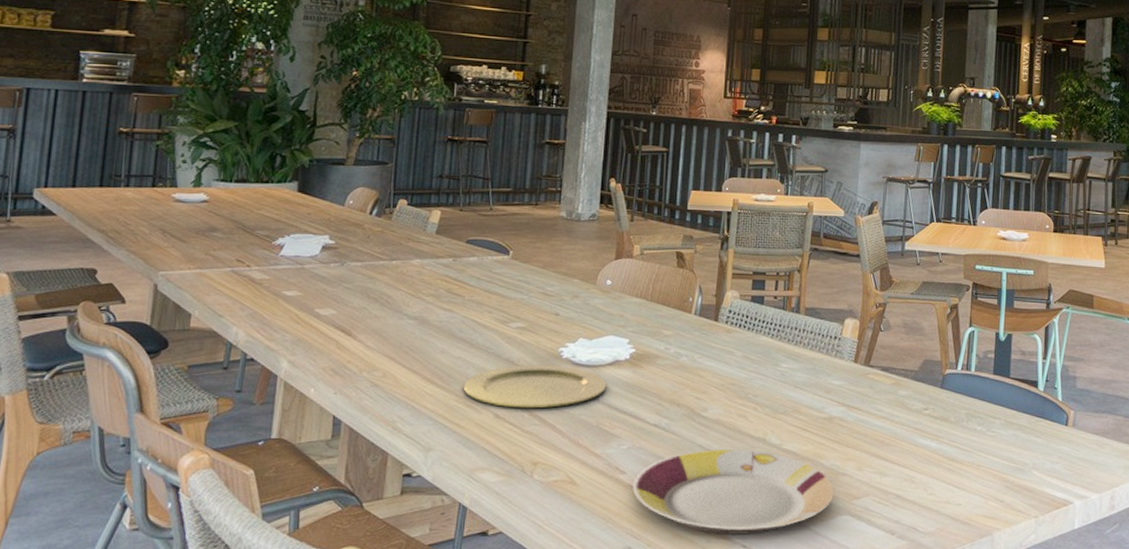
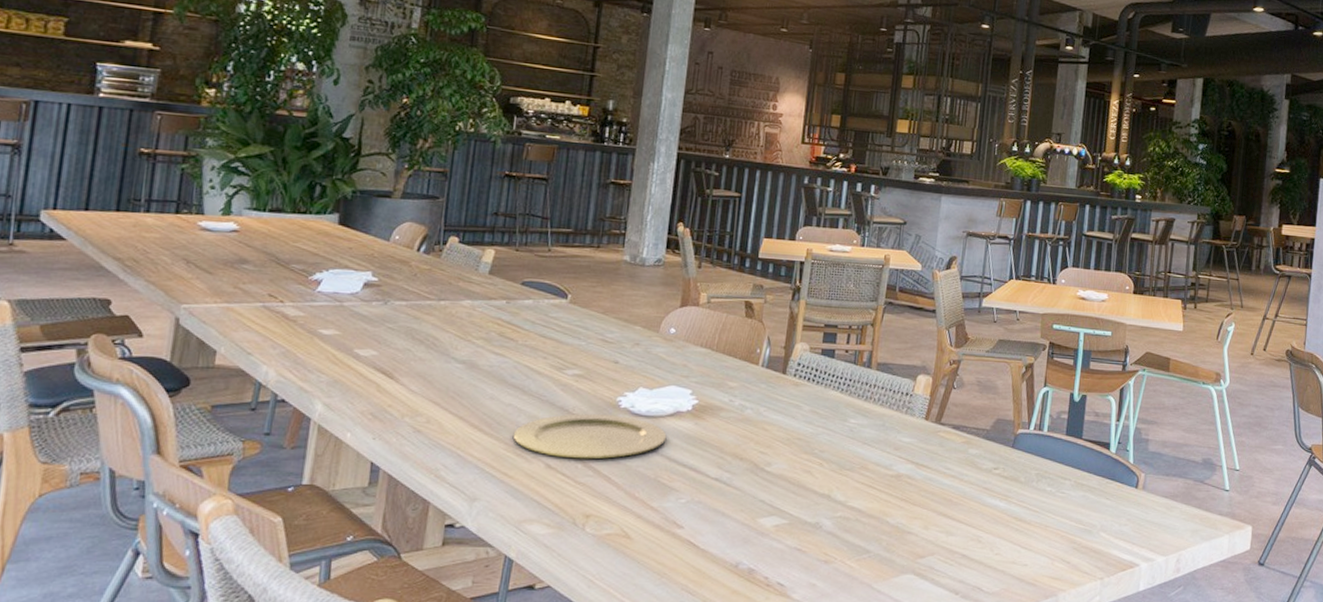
plate: present [633,449,834,534] -> none [690,505,899,592]

